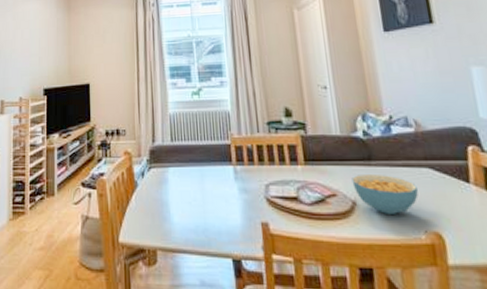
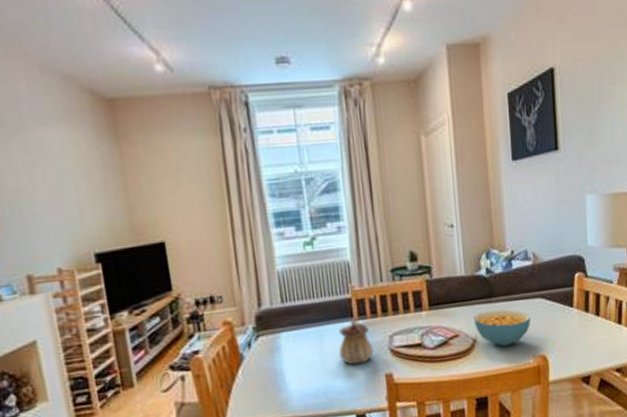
teapot: none [217,163,251,208] -> present [338,318,374,365]

